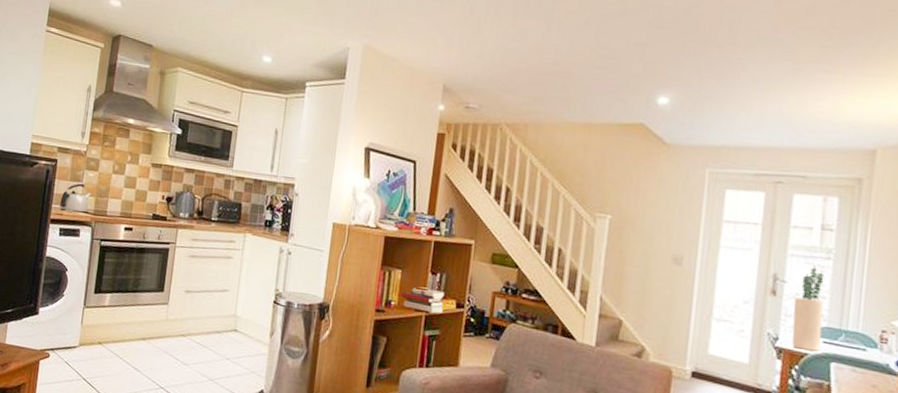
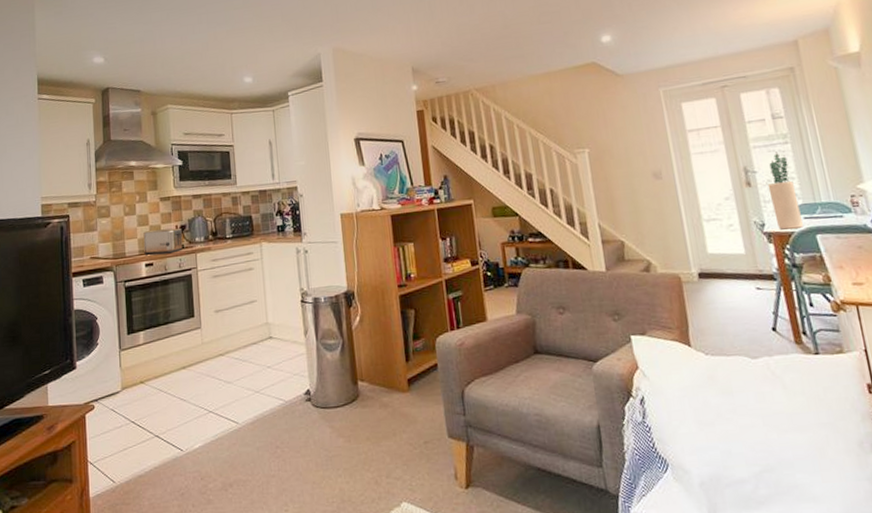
kettle: present [60,183,91,213] -> none [79,232,107,263]
toaster: none [125,194,168,223] -> present [143,228,183,255]
books: present [401,287,445,315] -> none [418,253,460,278]

